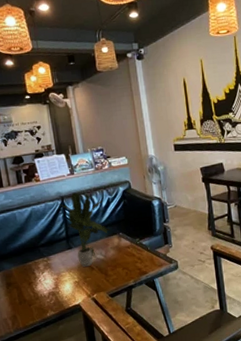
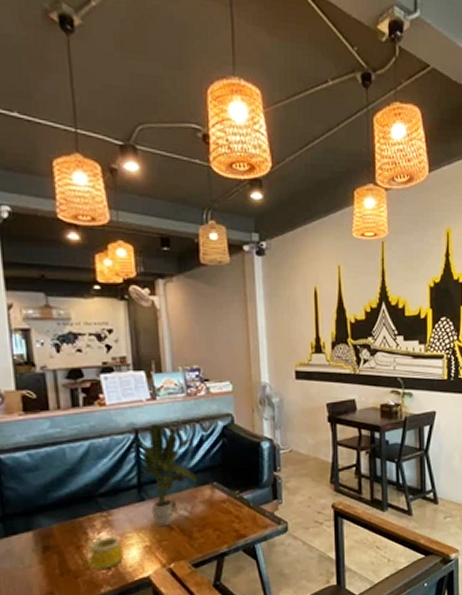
mug: none [33,275,61,299] -> present [83,536,124,570]

